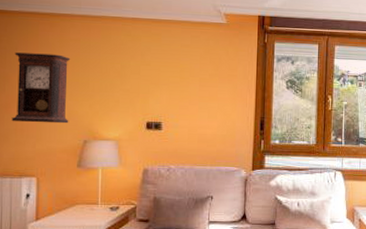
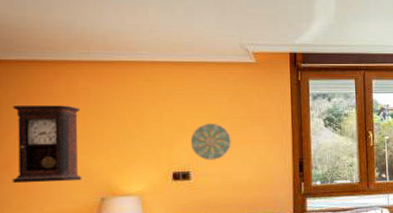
decorative plate: none [163,78,200,113] -> present [190,123,231,160]

